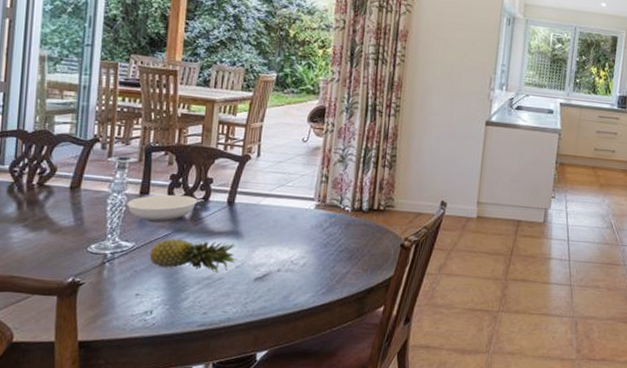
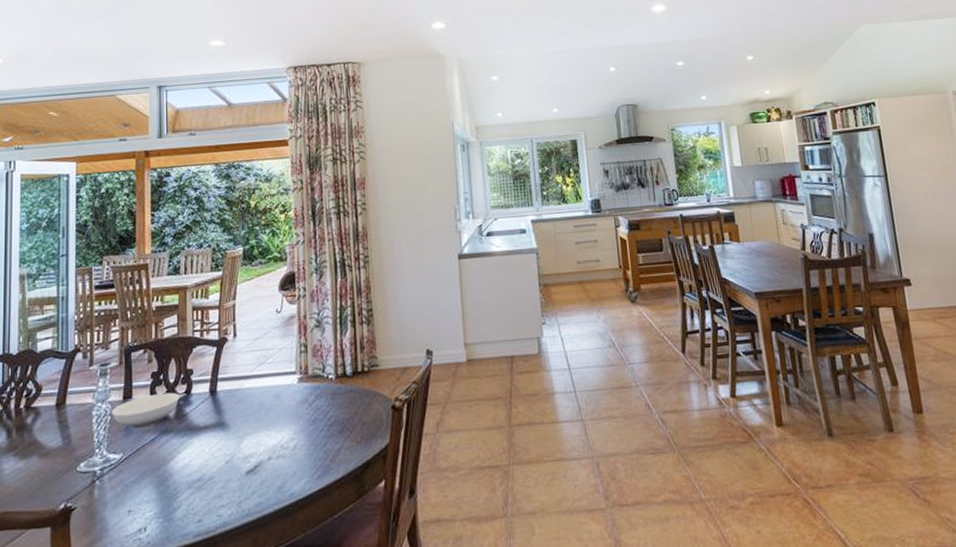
fruit: present [149,239,236,273] -> none [138,435,225,476]

